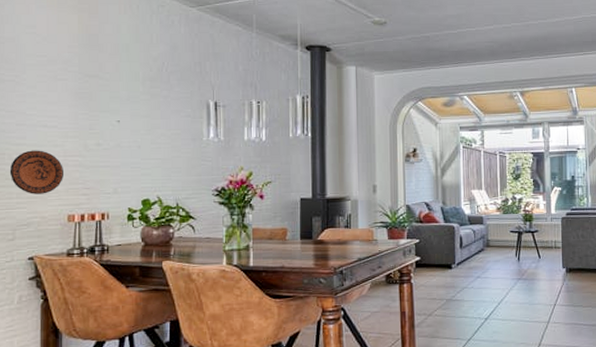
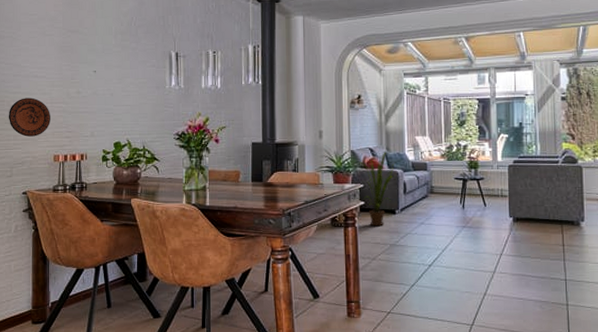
house plant: none [414,206,453,282] -> present [359,152,397,227]

